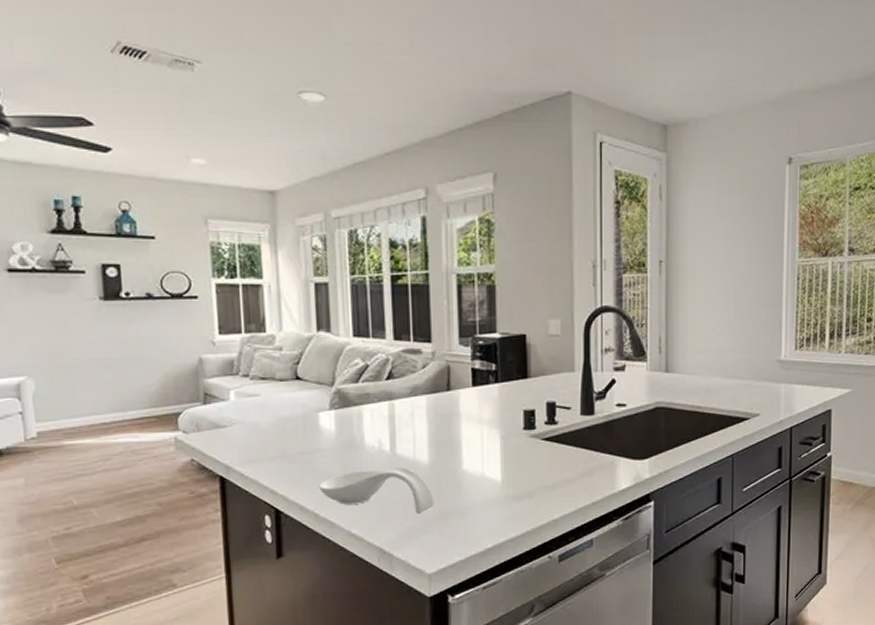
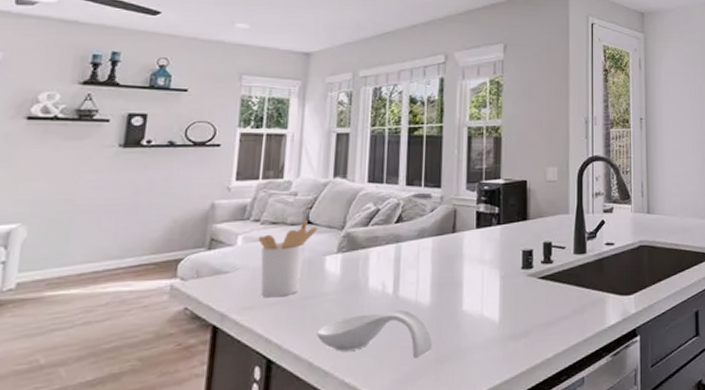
utensil holder: none [249,375,308,452] -> present [258,220,318,298]

